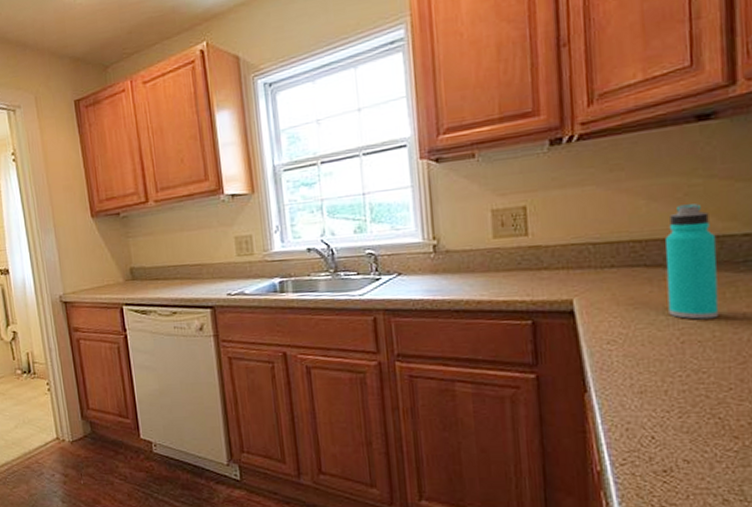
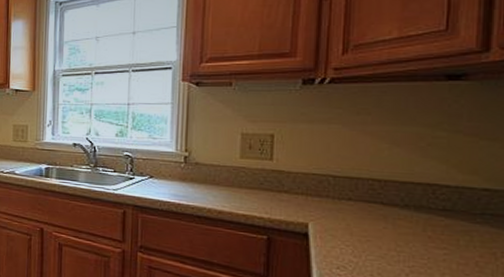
water bottle: present [665,204,719,320] -> none [401,153,455,262]

